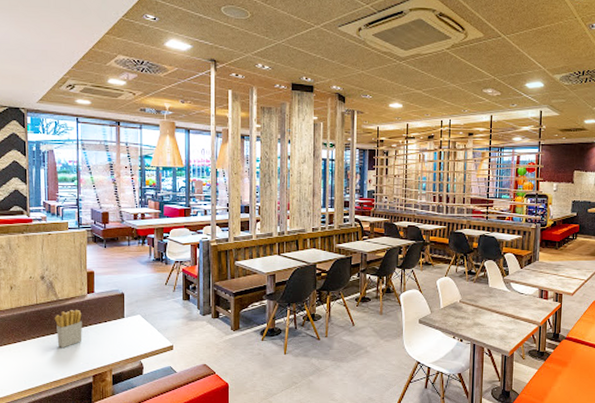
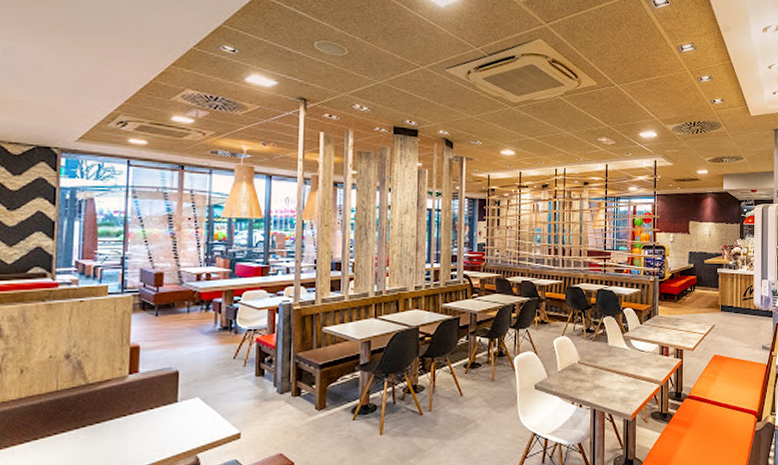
french fries: present [54,309,83,349] -> none [80,394,120,447]

